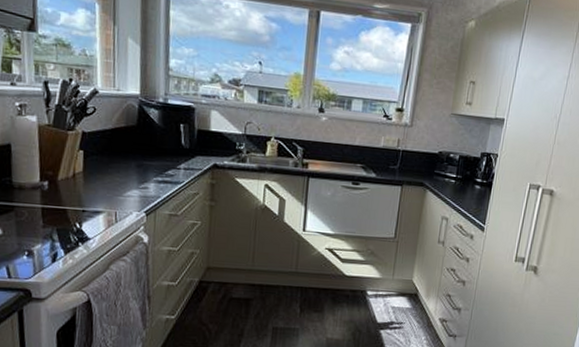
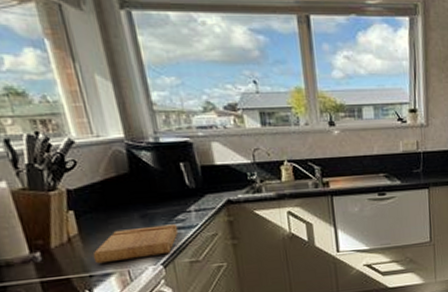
cutting board: none [89,174,166,204] -> present [92,224,179,264]

